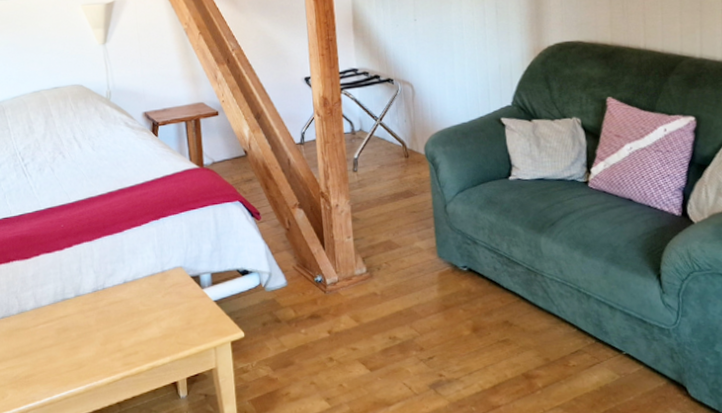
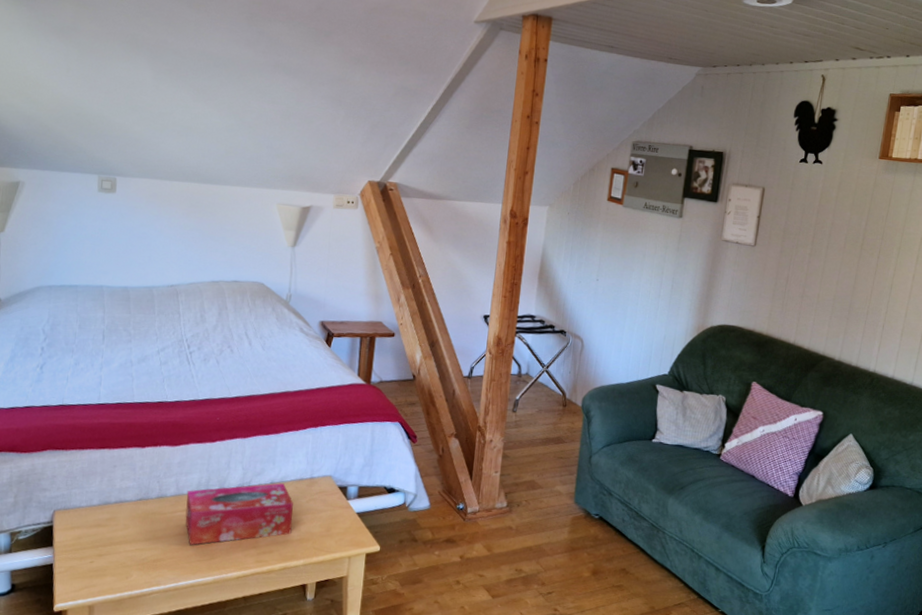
tissue box: none [45,281,153,356] -> present [185,483,293,545]

